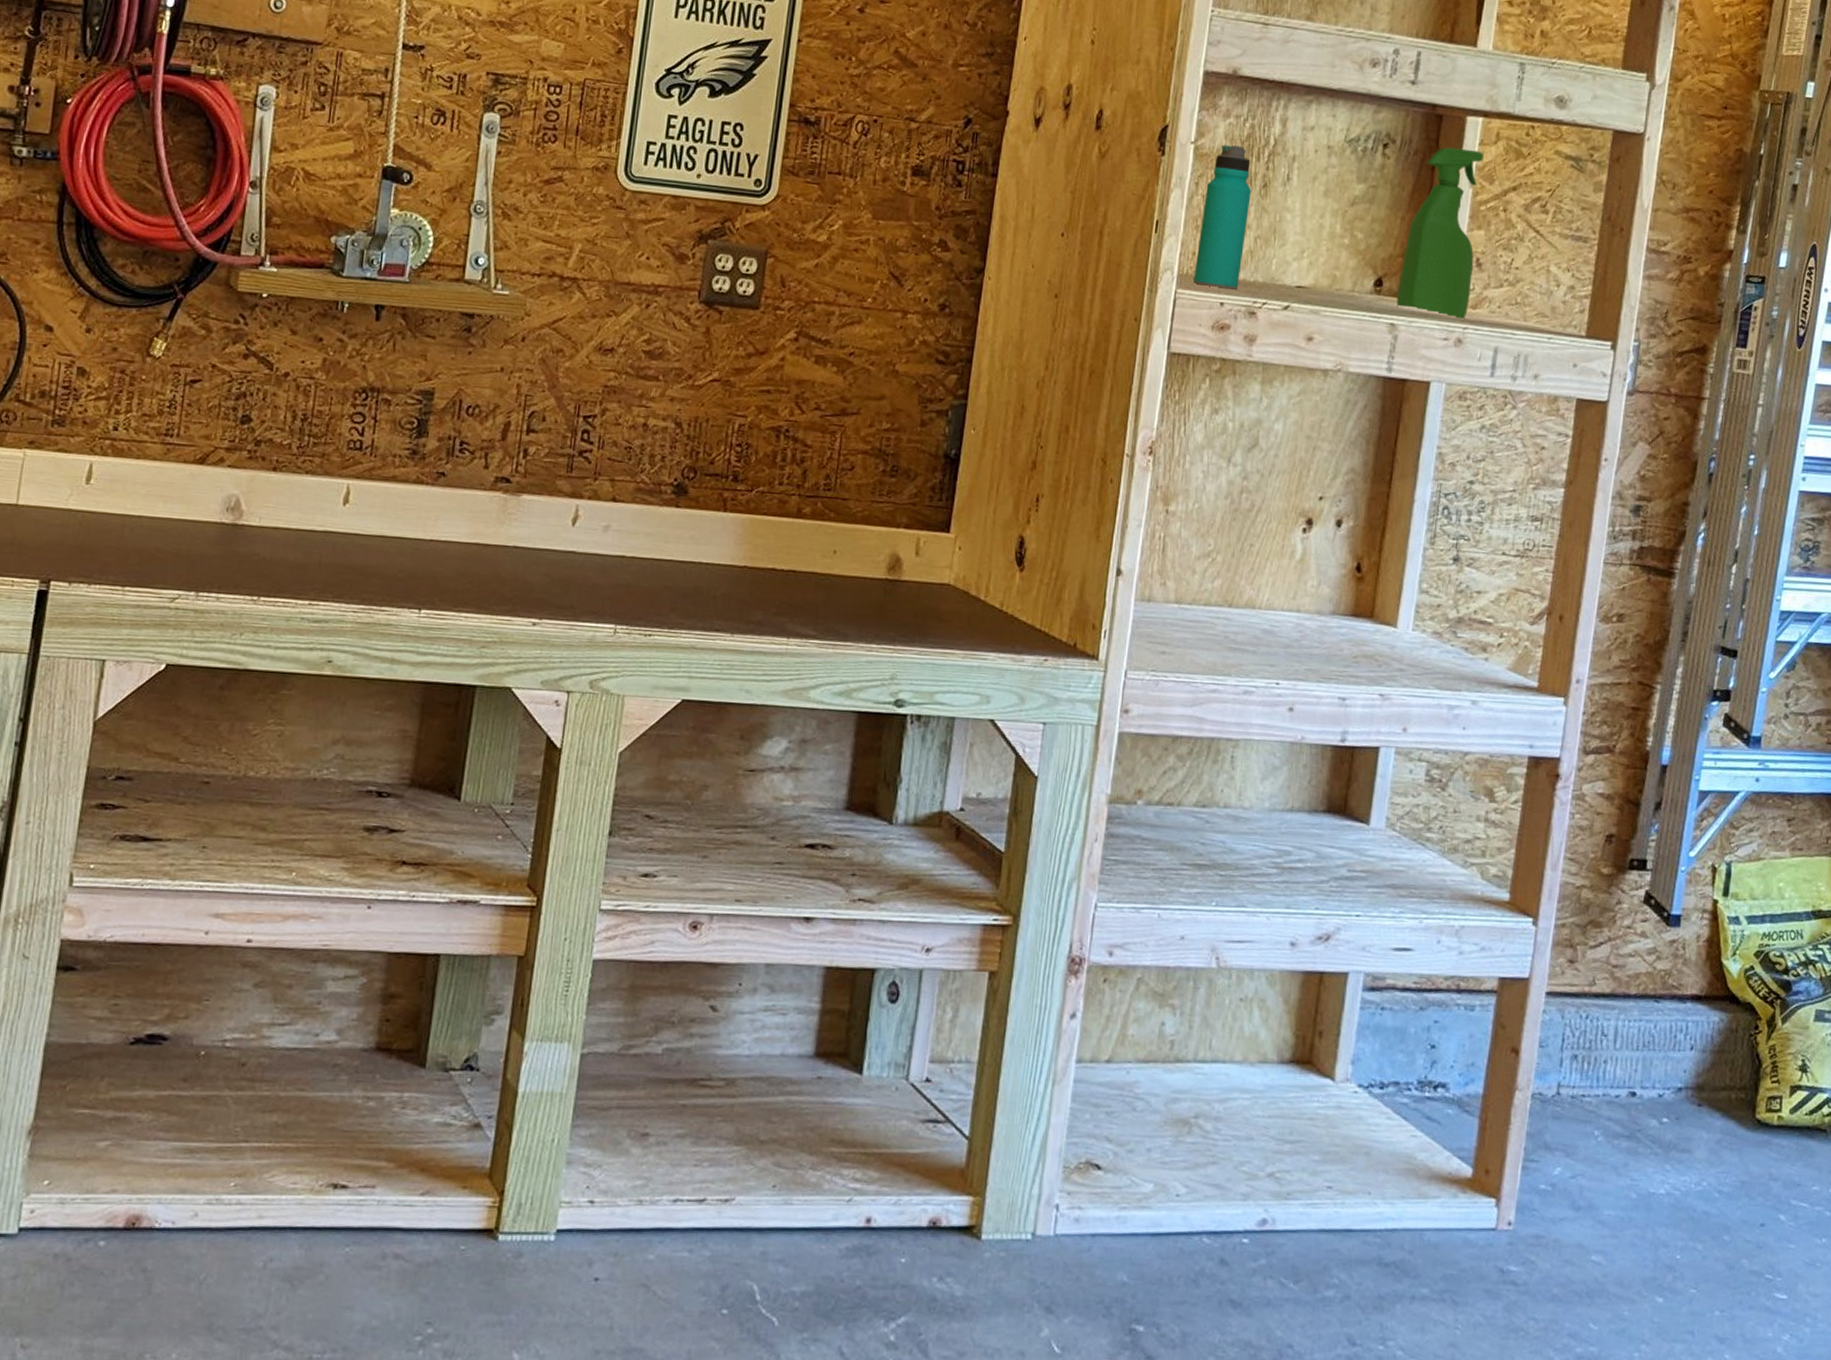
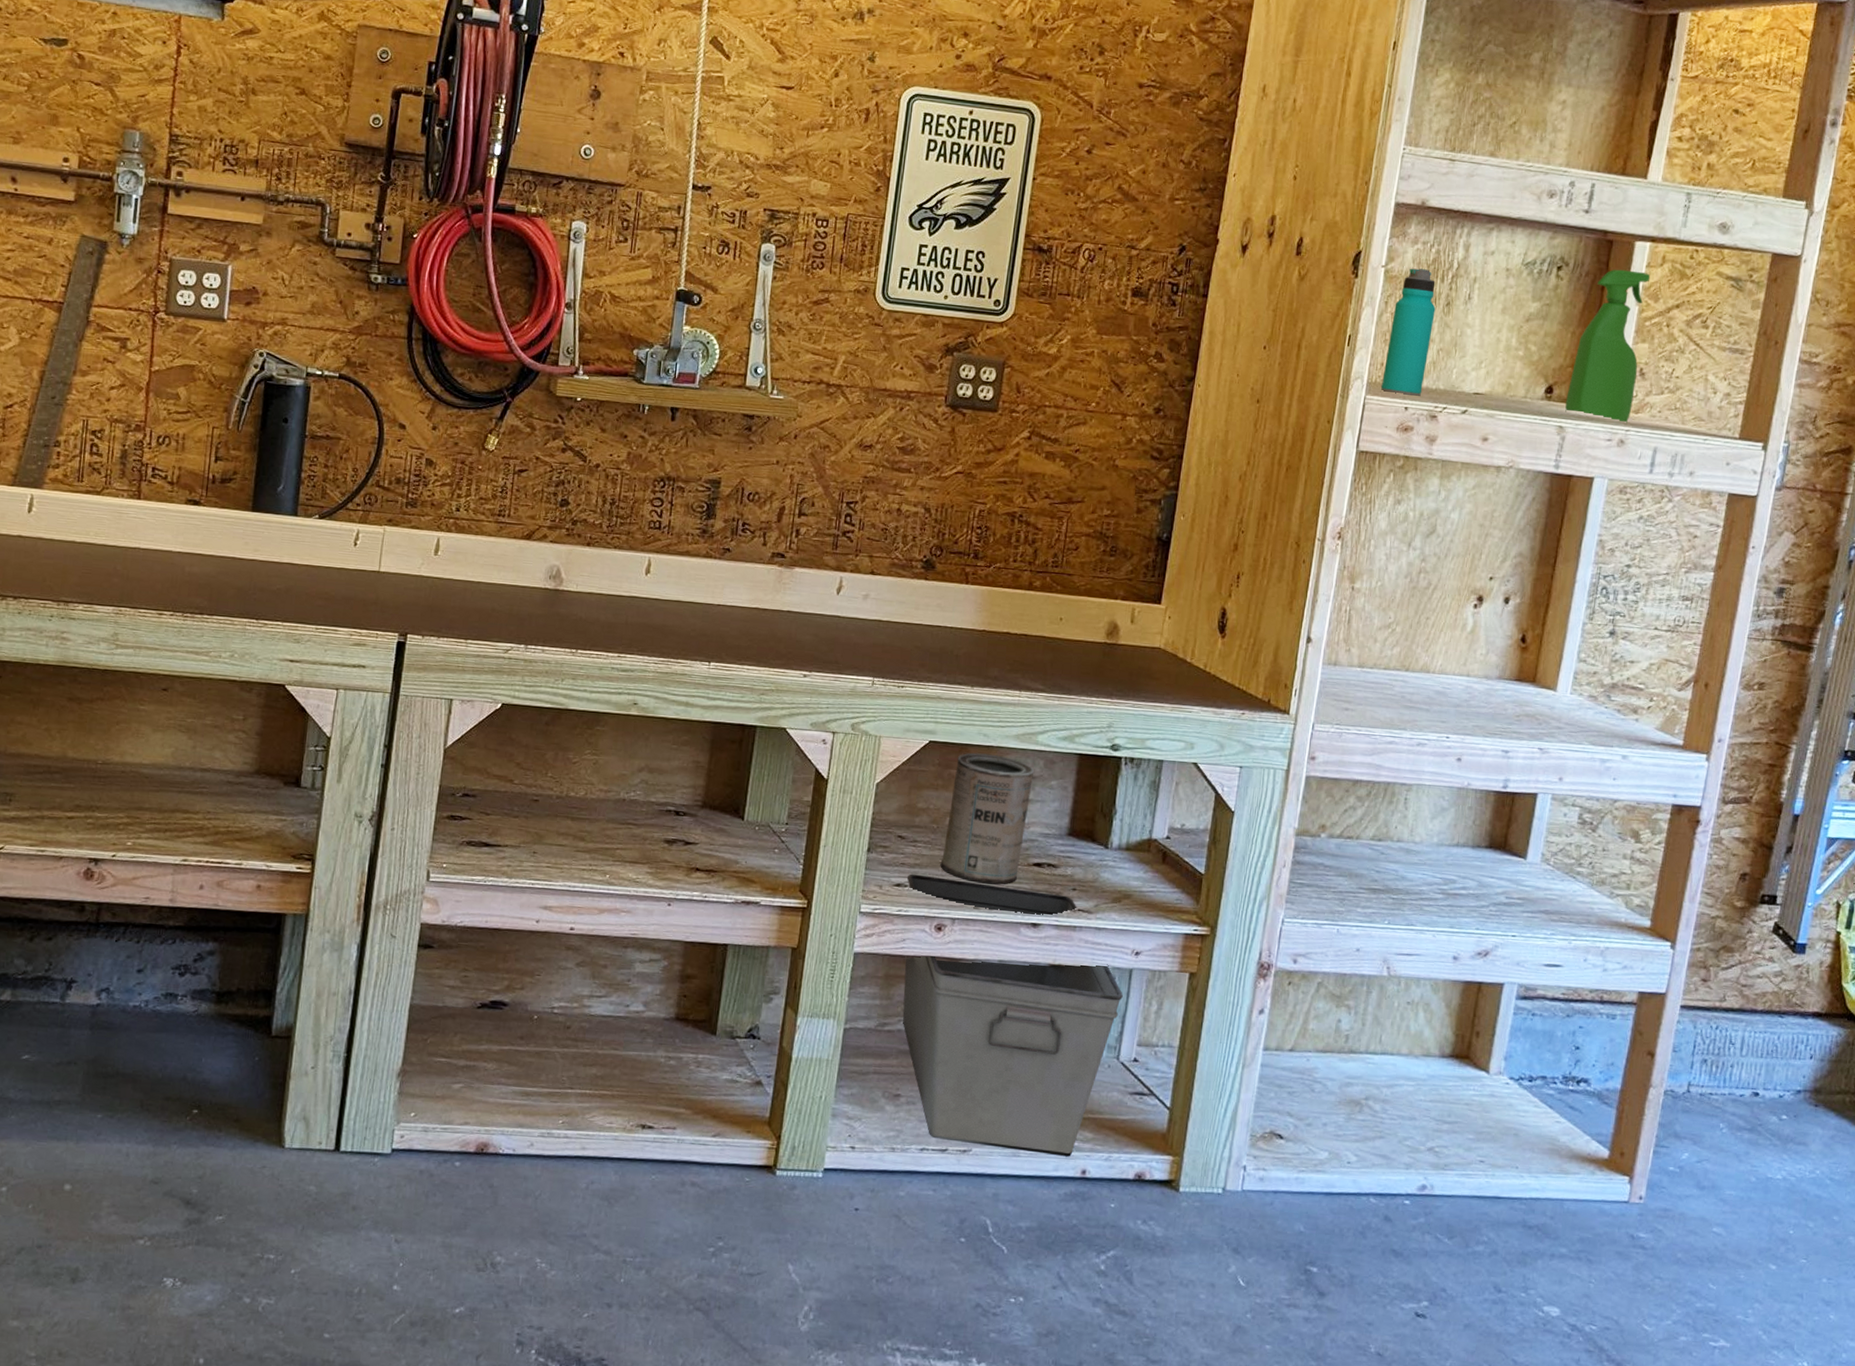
storage bin: none [651,861,912,1203] -> present [903,874,1123,1157]
paint can: none [695,713,806,872] -> present [940,753,1035,885]

